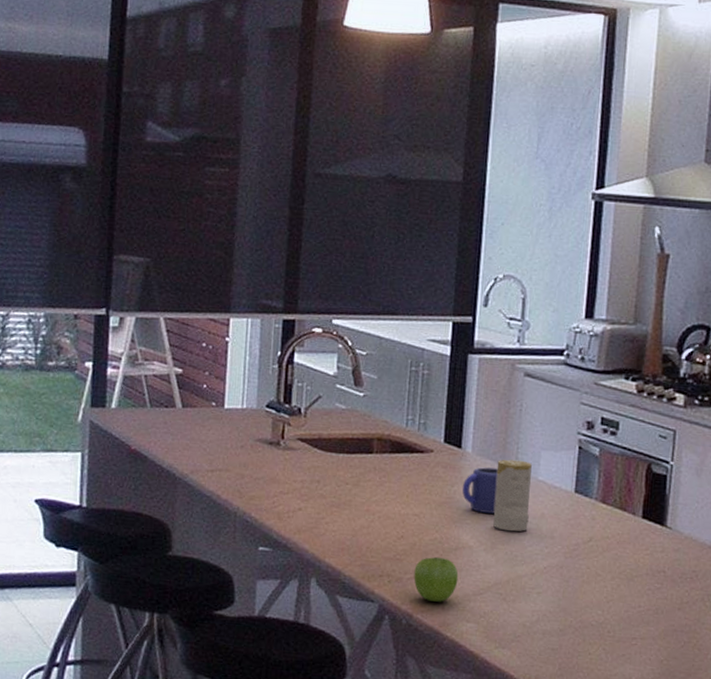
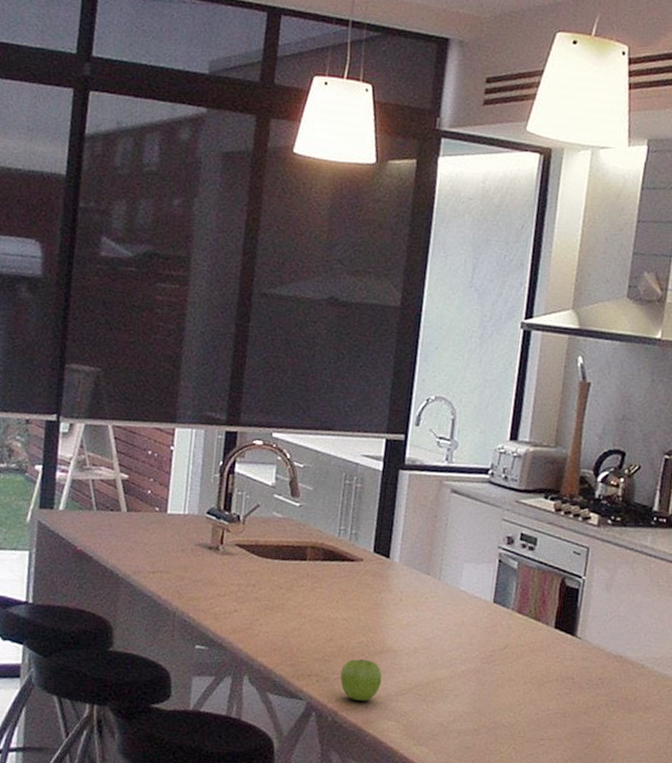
mug: present [461,467,498,514] -> none [388,576,423,620]
candle: present [493,459,532,532] -> none [416,569,455,638]

